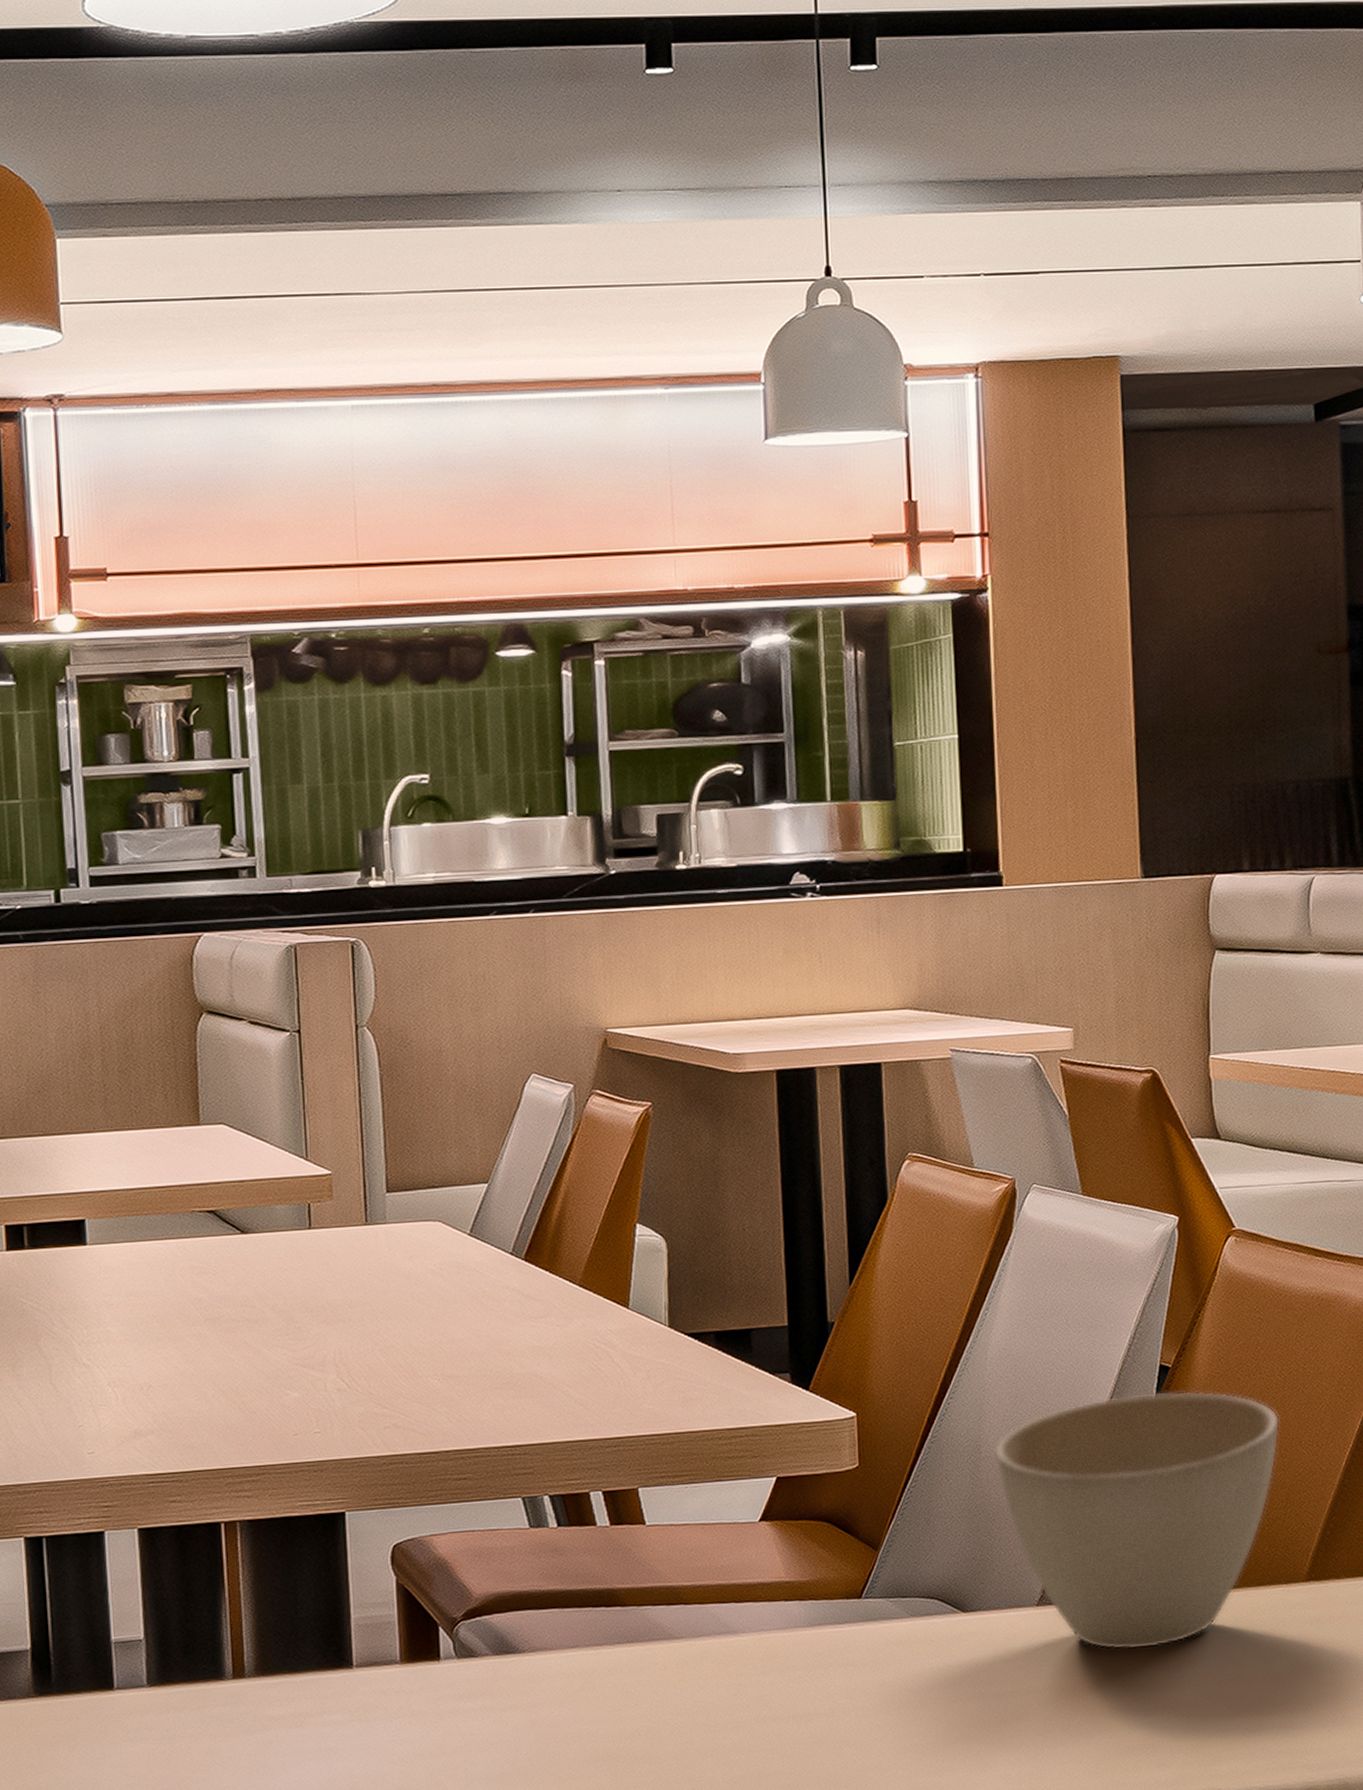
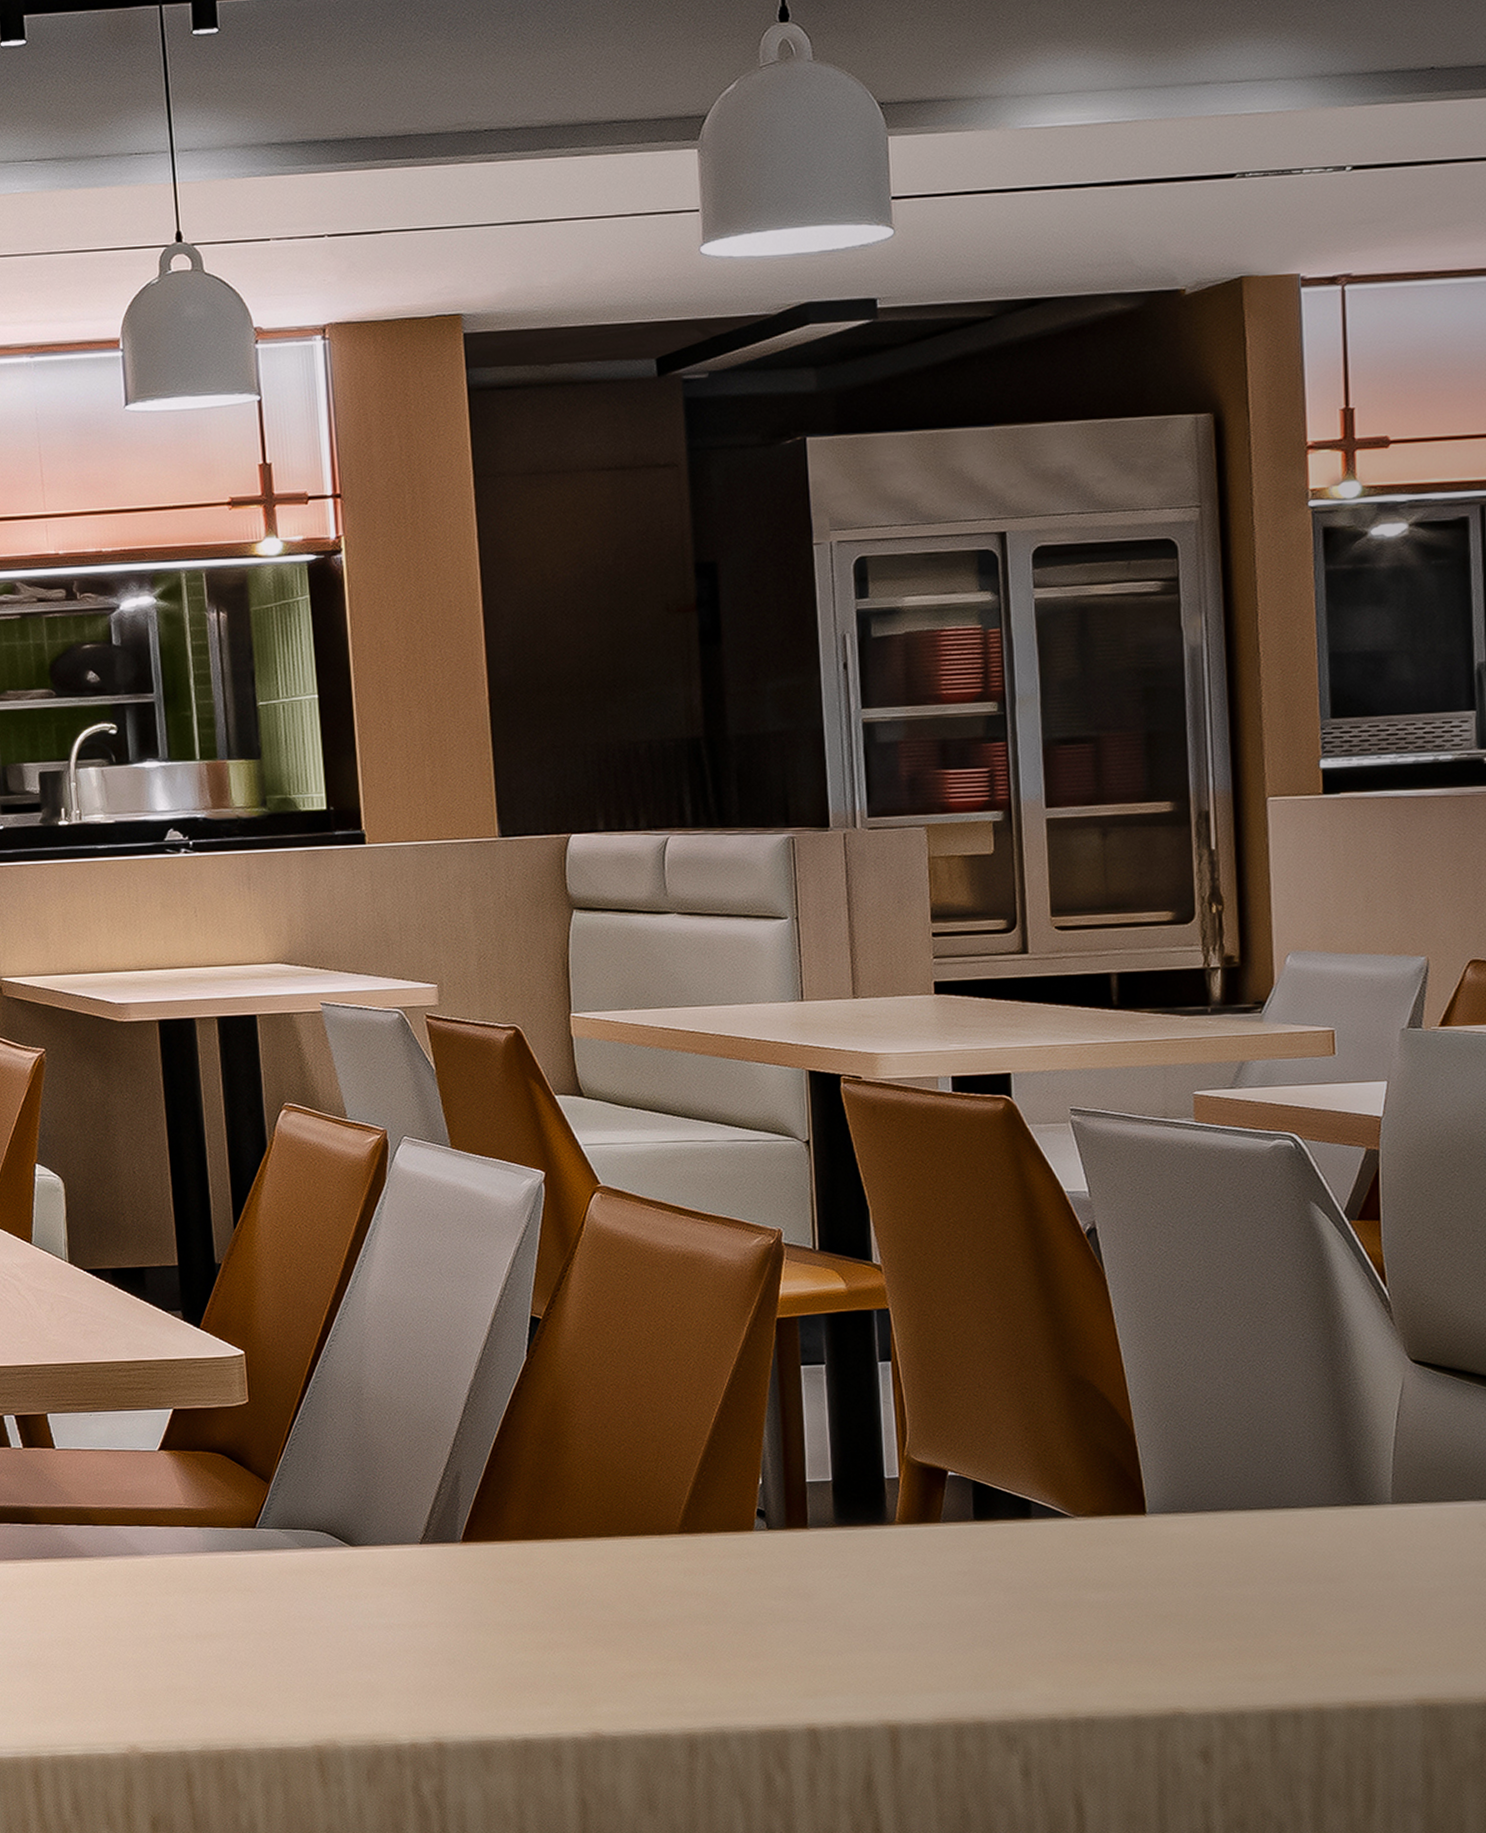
cup: present [994,1391,1280,1650] -> none [375,1342,649,1591]

